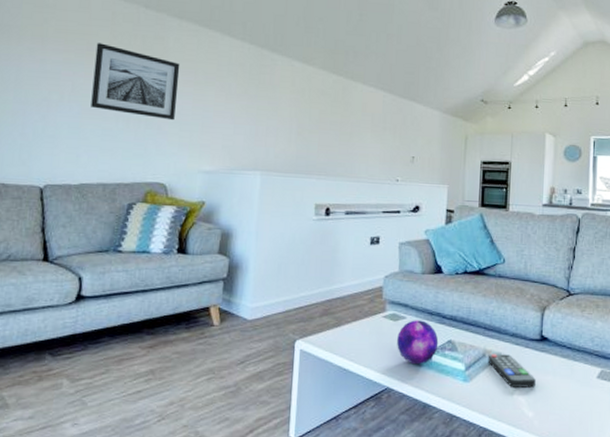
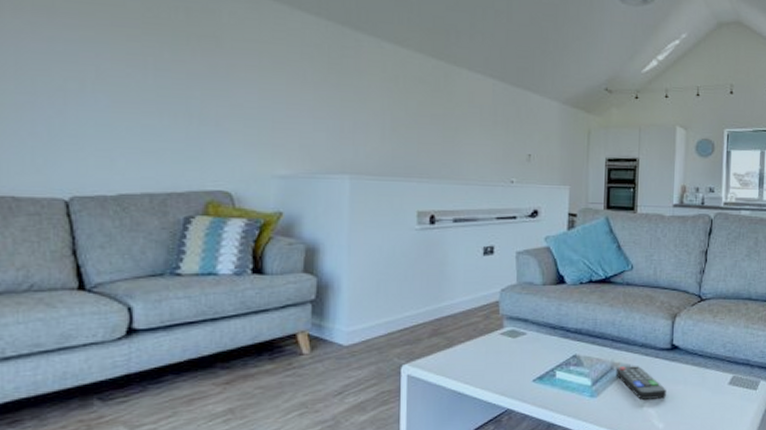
wall art: present [91,43,180,121] -> none [124,16,239,115]
decorative orb: present [397,320,439,365] -> none [517,335,563,383]

